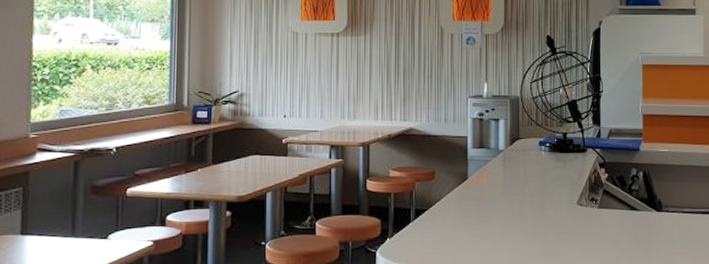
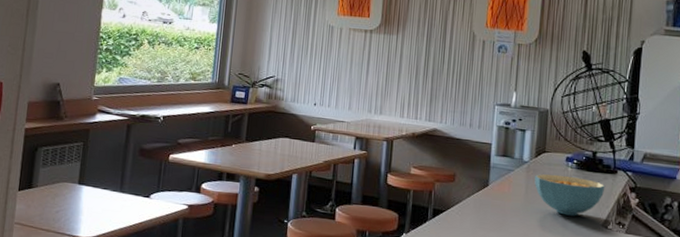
cereal bowl: none [511,159,577,198] -> present [534,174,605,216]

